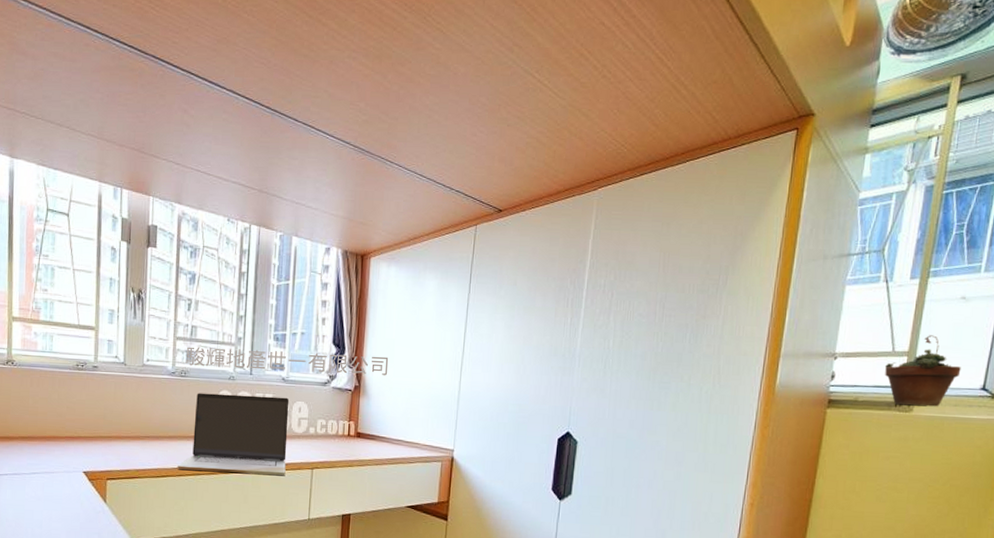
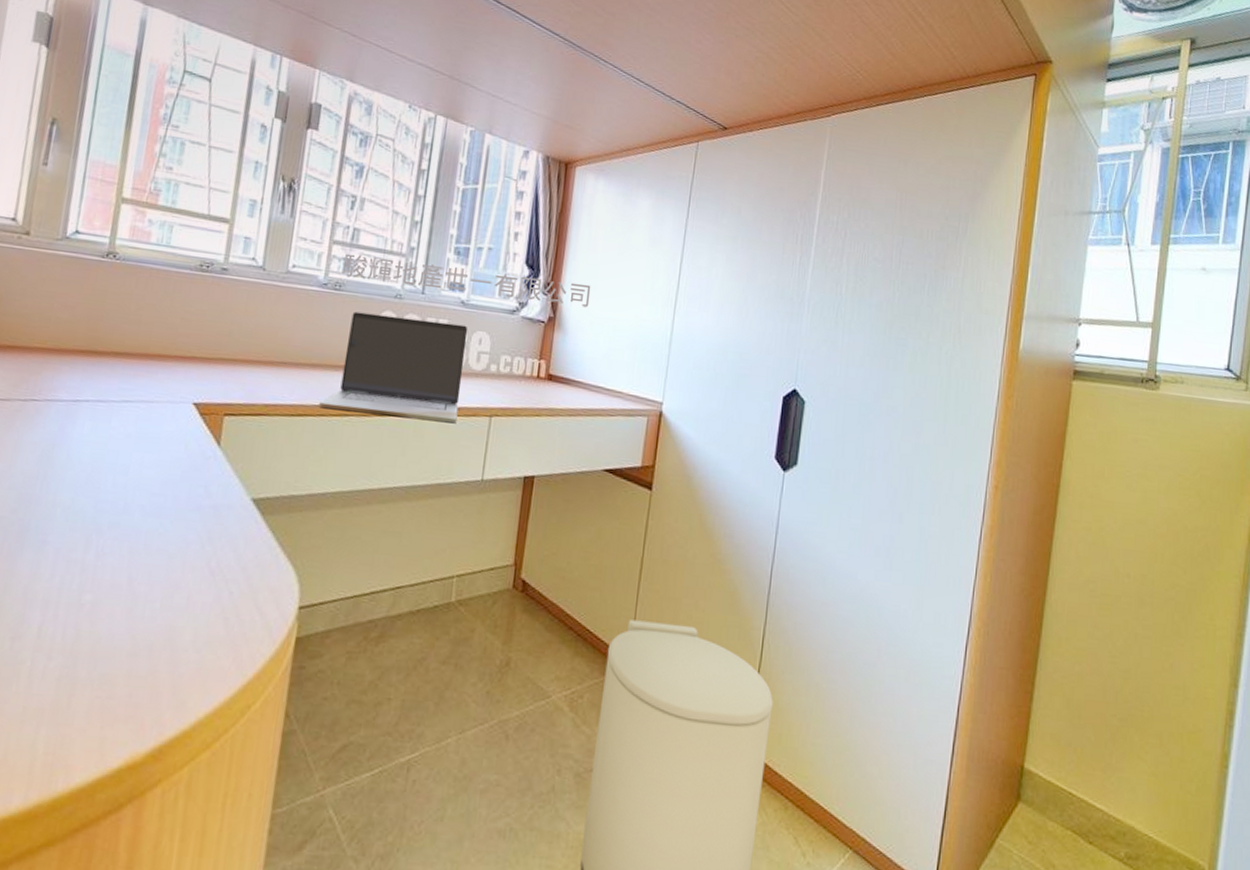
succulent plant: present [884,335,961,407] -> none [1129,306,1205,386]

